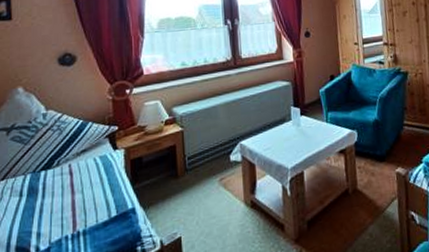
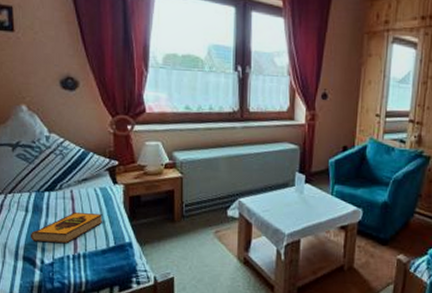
hardback book: none [24,184,104,228] -> present [30,211,103,244]

